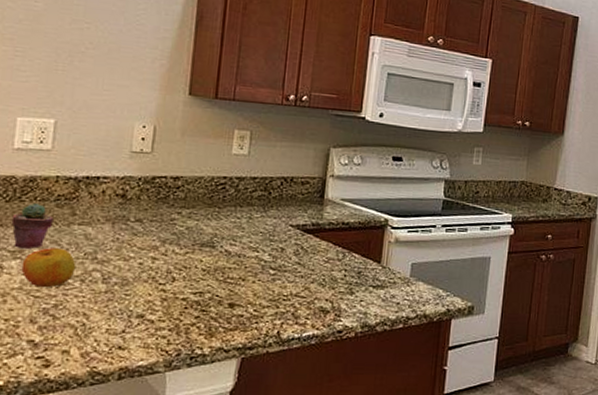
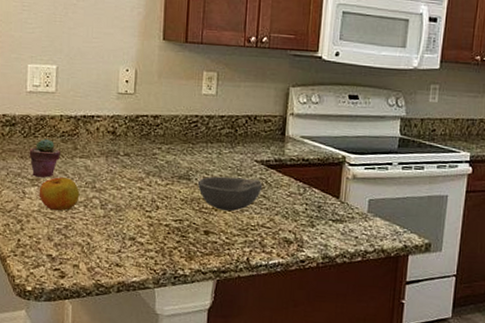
bowl: none [223,242,298,281] -> present [197,176,263,212]

